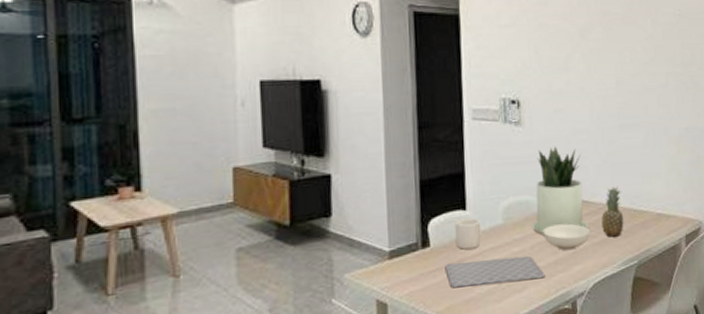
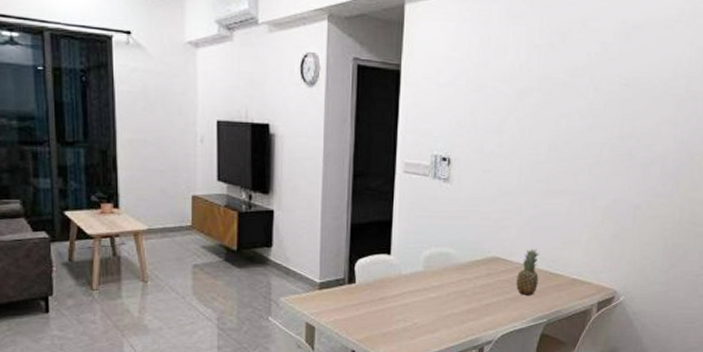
placemat: present [445,255,545,288] -> none [367,300,457,324]
mug: present [454,217,481,250] -> none [378,262,402,289]
planter: present [532,146,589,235] -> none [450,205,505,285]
bowl: present [543,223,590,251] -> none [459,277,505,302]

